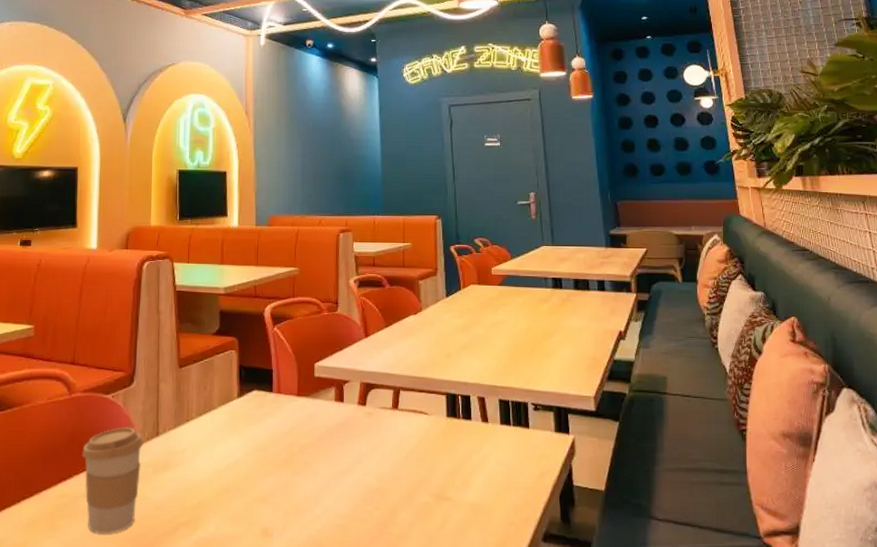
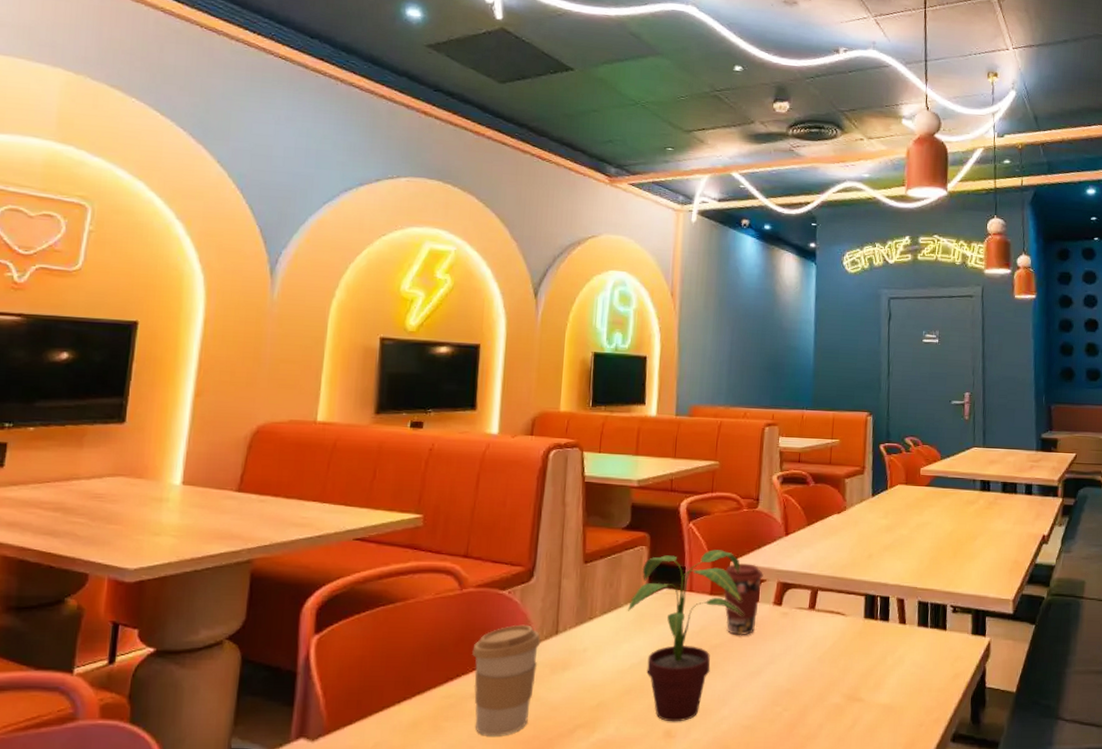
potted plant: none [221,352,330,521] -> present [627,550,744,722]
coffee cup: none [310,365,347,436] -> present [724,563,763,636]

